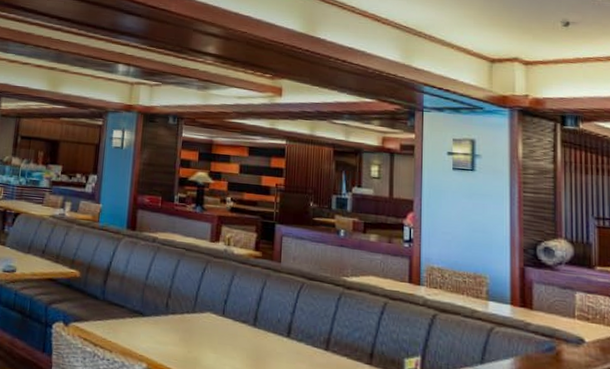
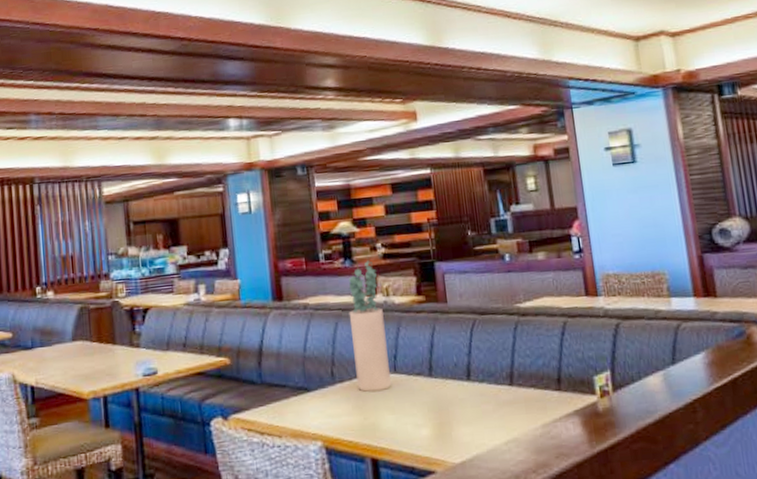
vase: none [187,205,223,330] -> present [348,254,391,393]

